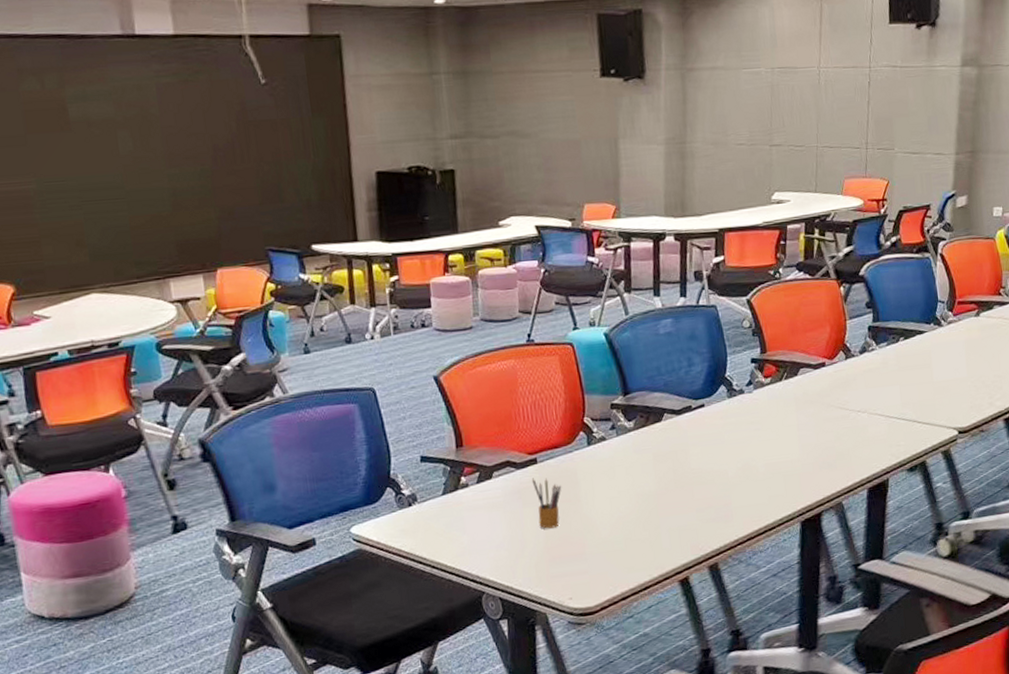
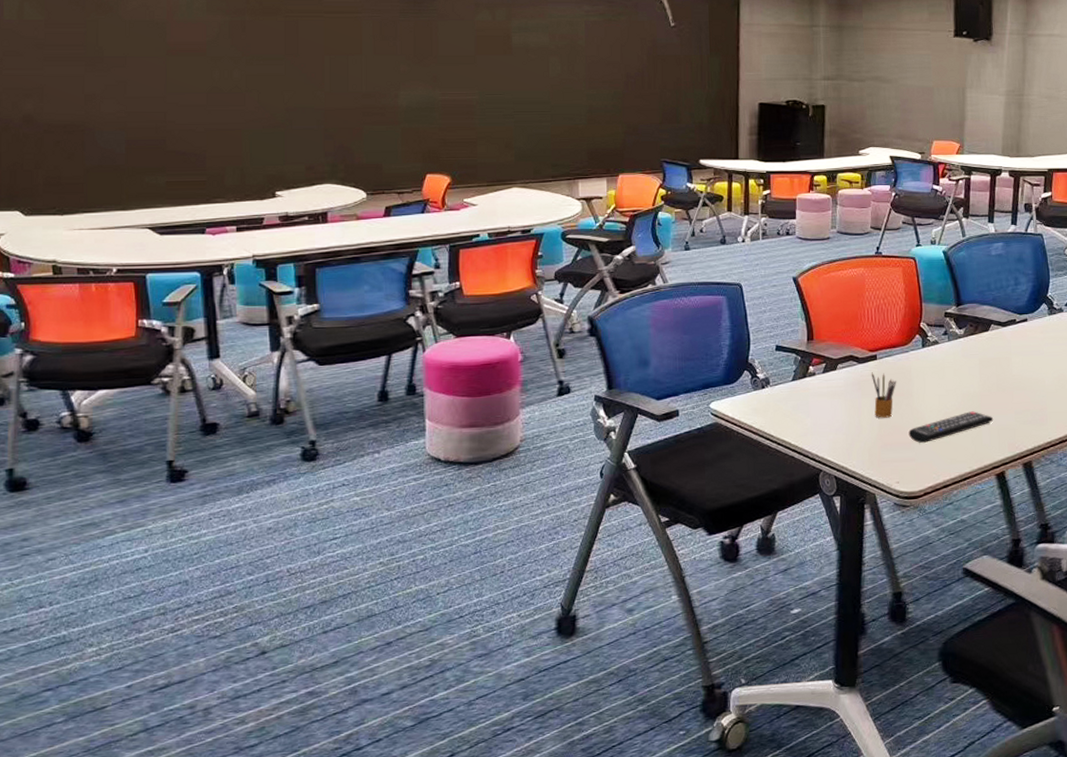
remote control: none [578,512,673,554] -> present [908,411,994,444]

